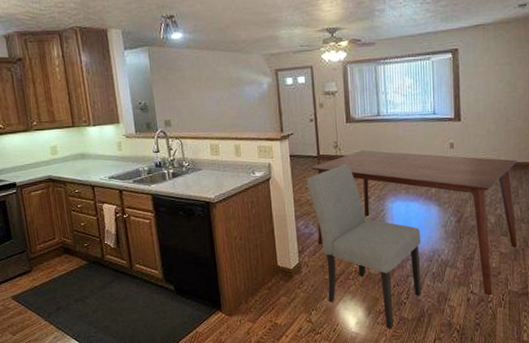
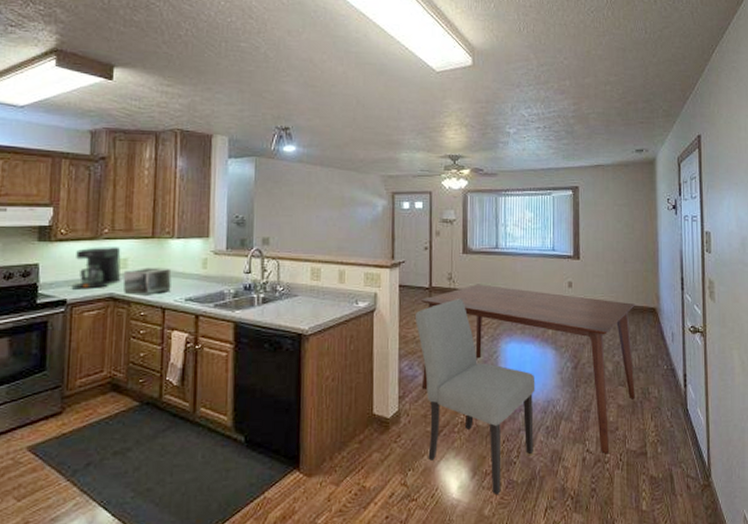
coffee maker: none [15,136,55,174] -> present [71,247,121,290]
toaster: none [55,152,96,177] -> present [122,268,172,295]

